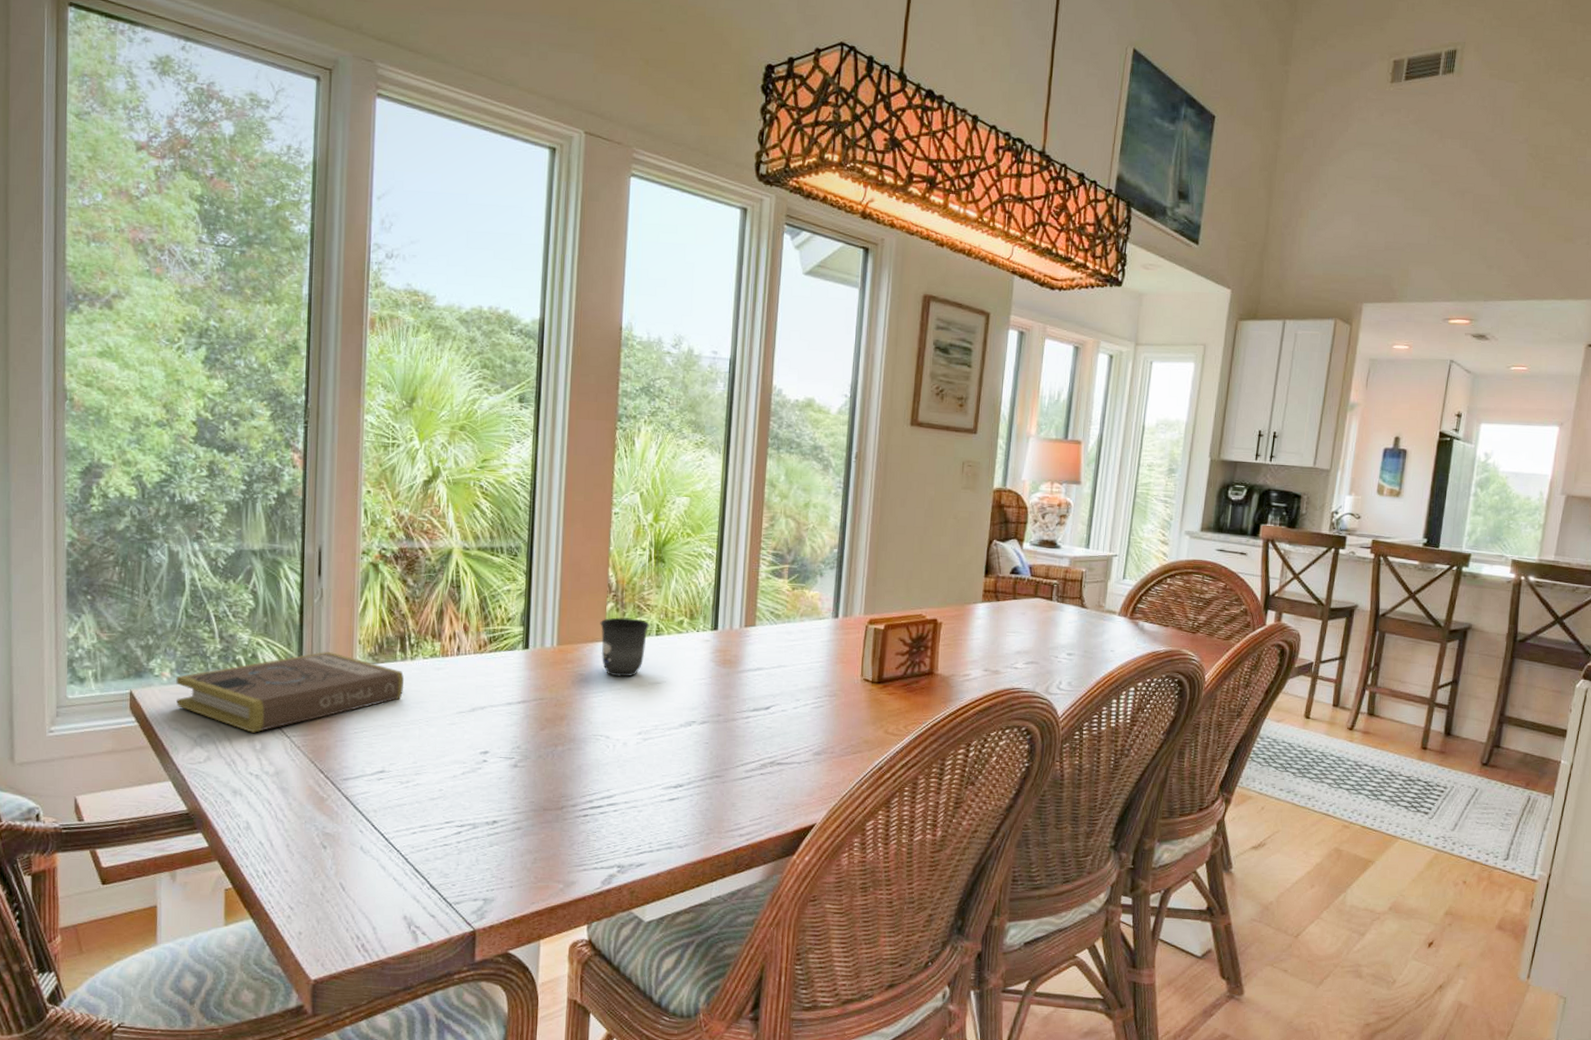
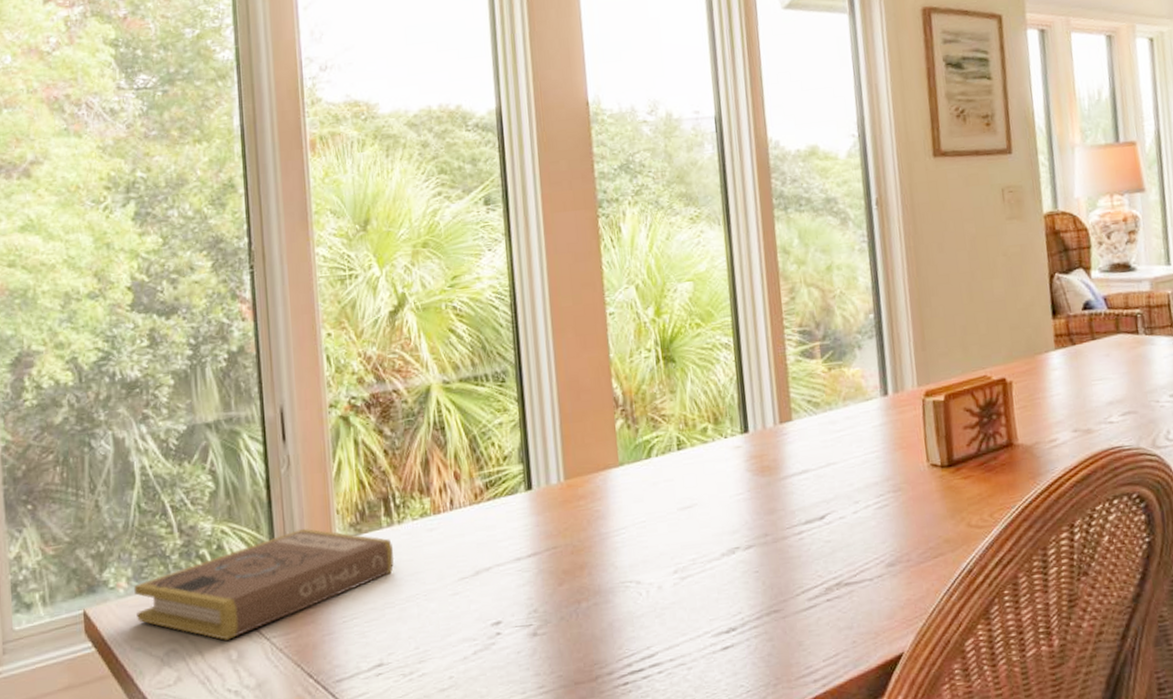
mug: present [600,617,650,677] -> none [610,433,669,507]

